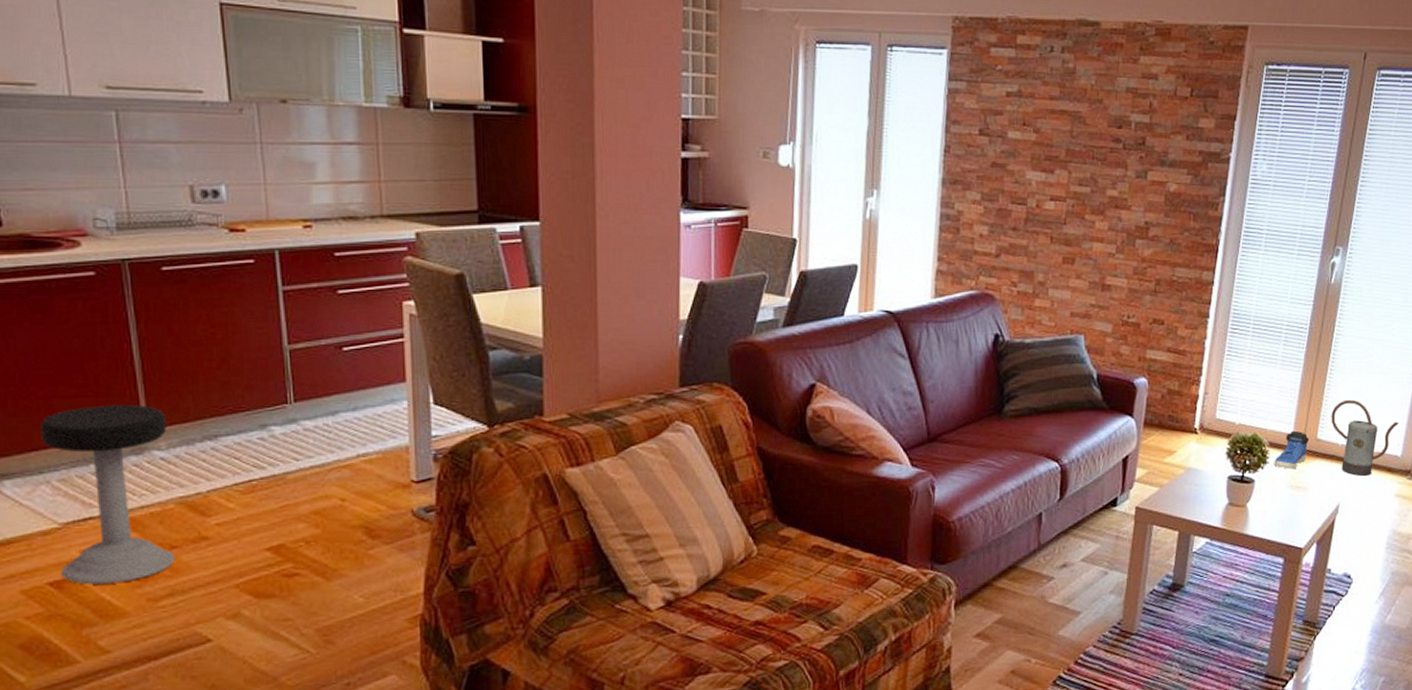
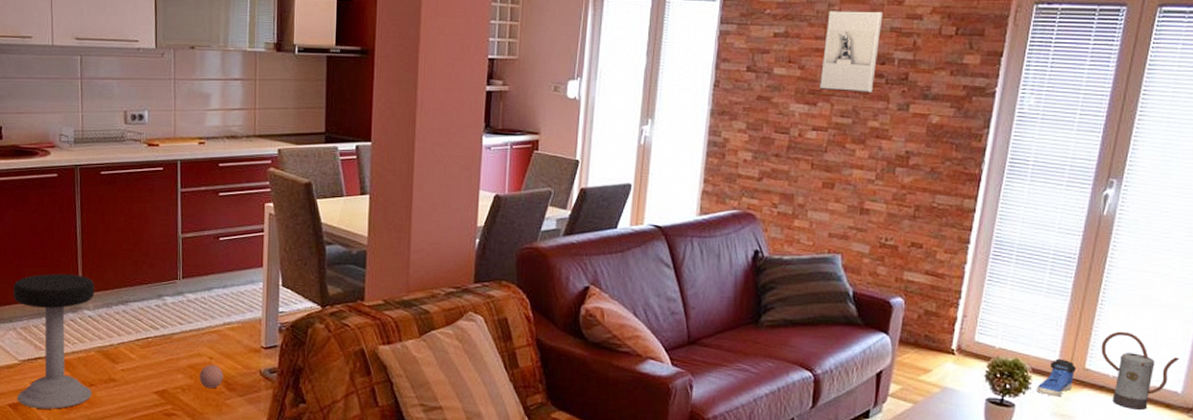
ball: none [328,507,363,538] -> present [199,364,224,389]
wall sculpture: none [1056,68,1118,160] -> present [820,11,883,94]

